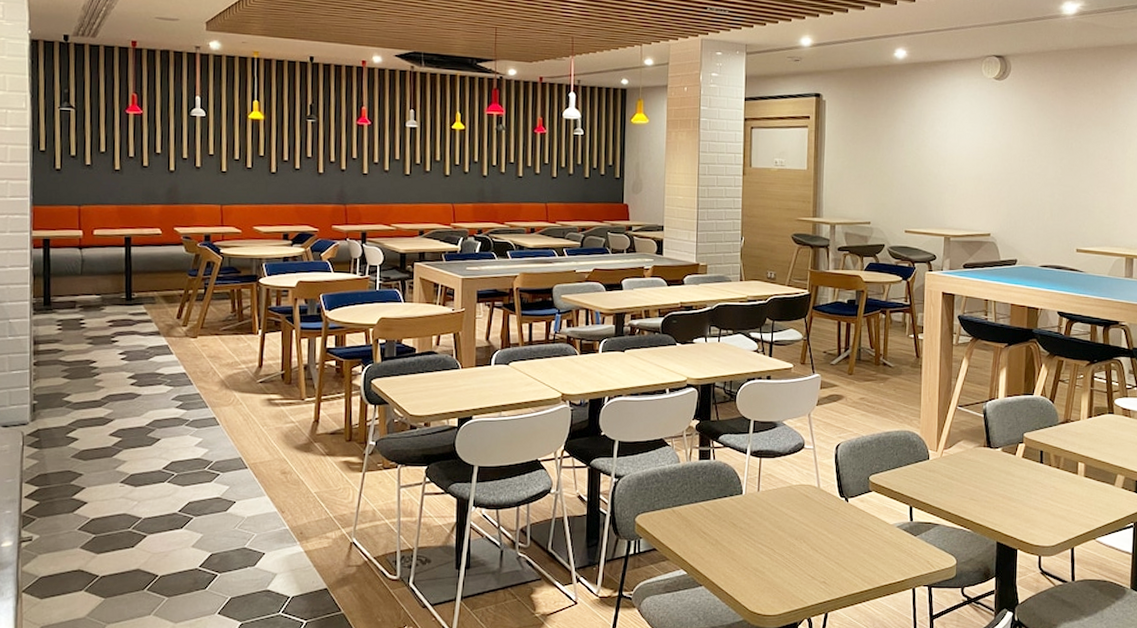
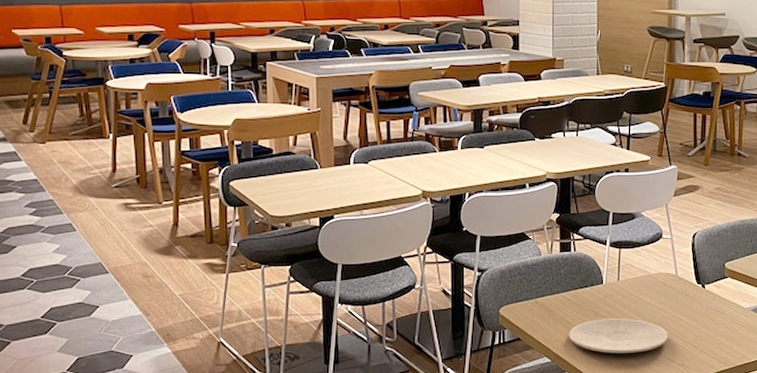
plate: none [706,531,809,568] -> present [569,318,668,353]

